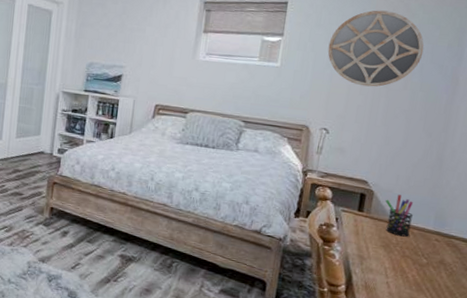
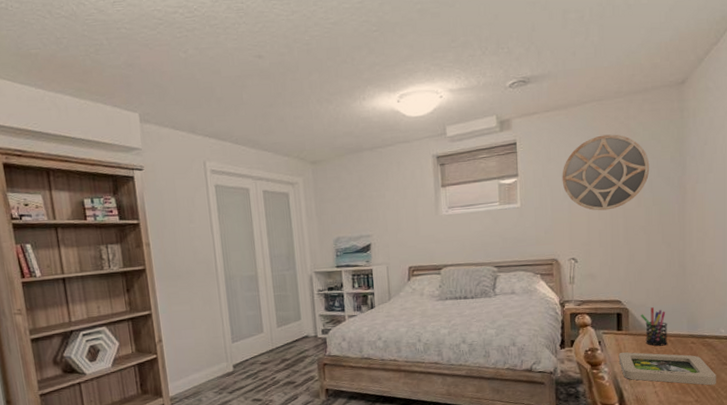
picture frame: none [353,234,457,289] -> present [618,352,716,386]

